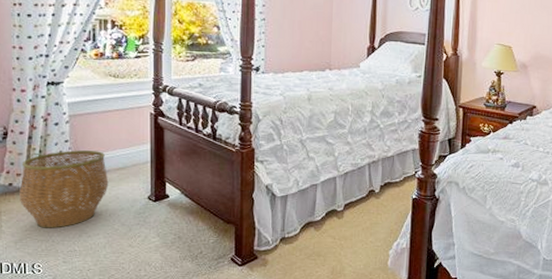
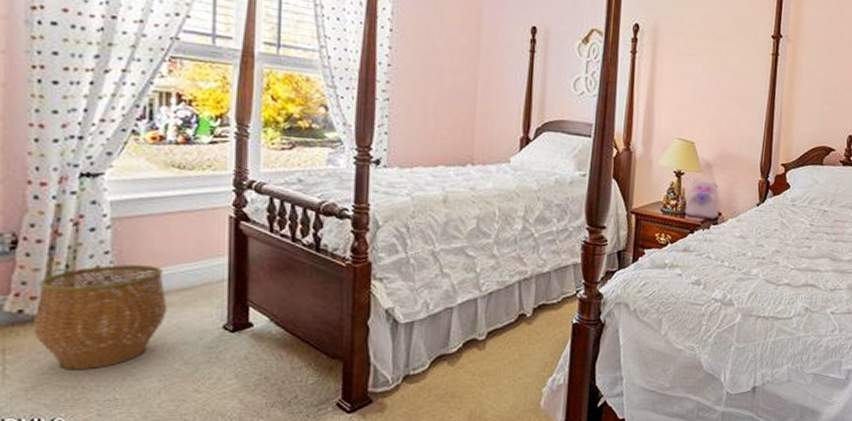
plush toy: none [504,79,534,112] -> present [684,180,719,220]

